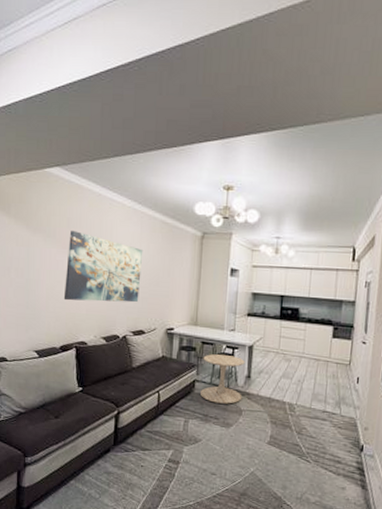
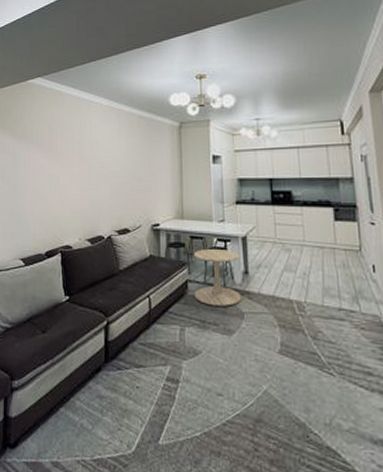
wall art: present [63,230,143,303] -> none [47,133,123,204]

